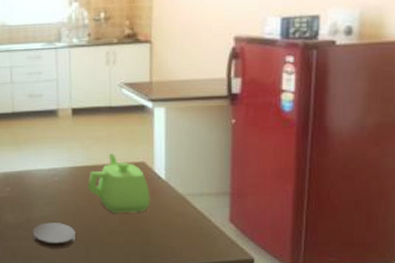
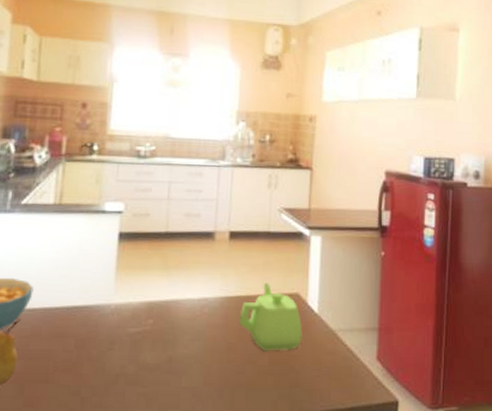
coaster: present [33,222,76,248] -> none [173,362,221,394]

